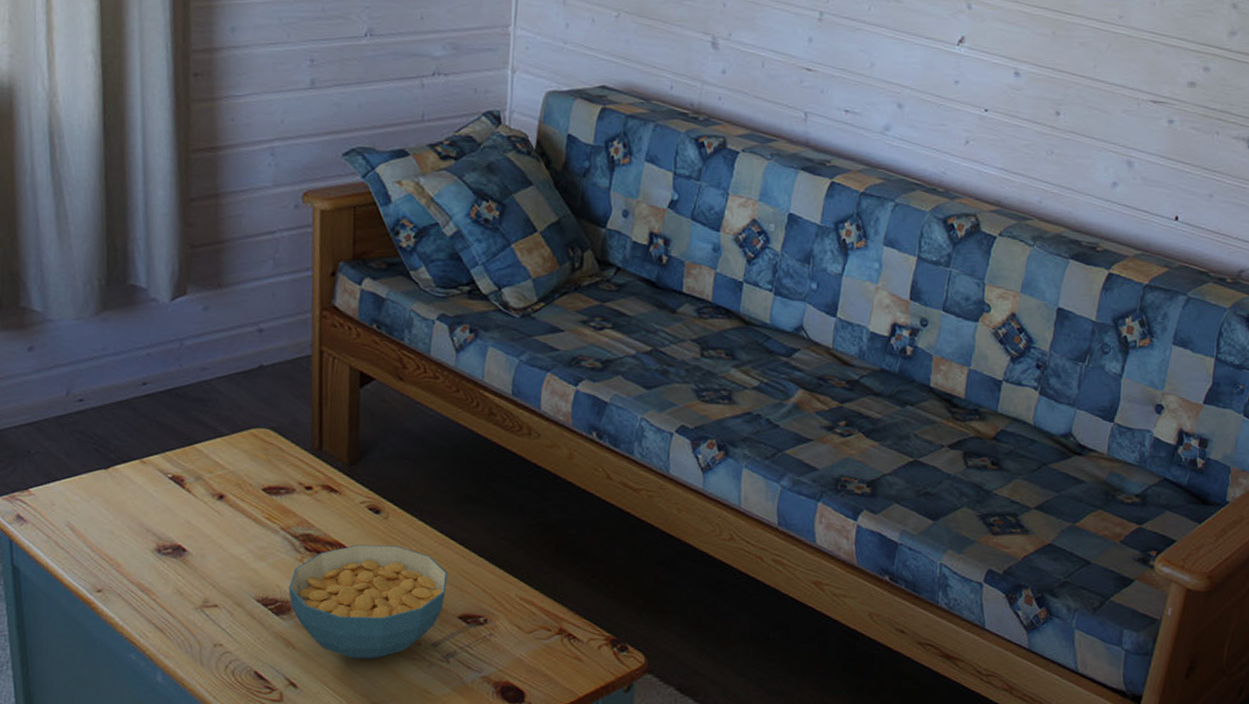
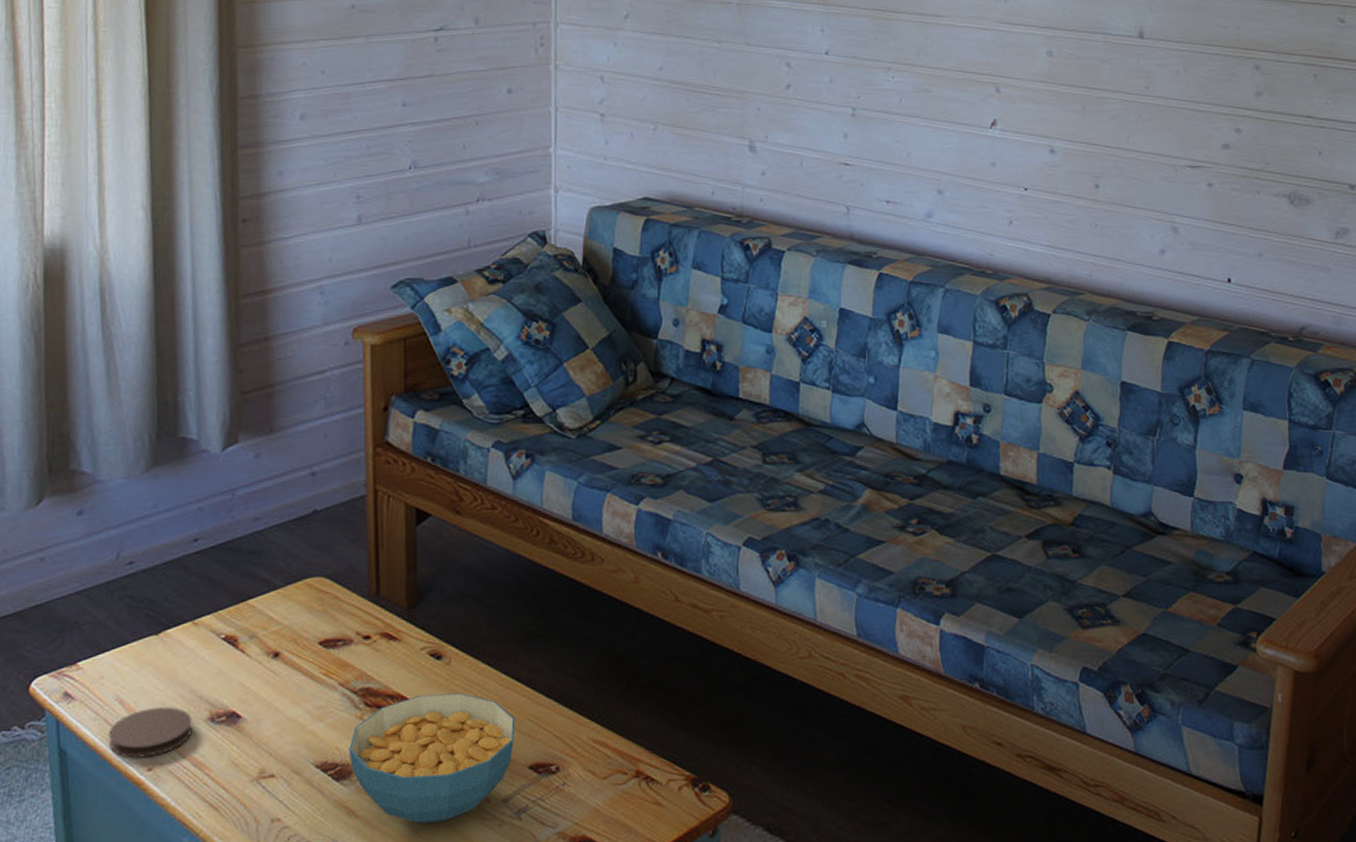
coaster: none [60,535,140,580] -> present [109,707,192,758]

